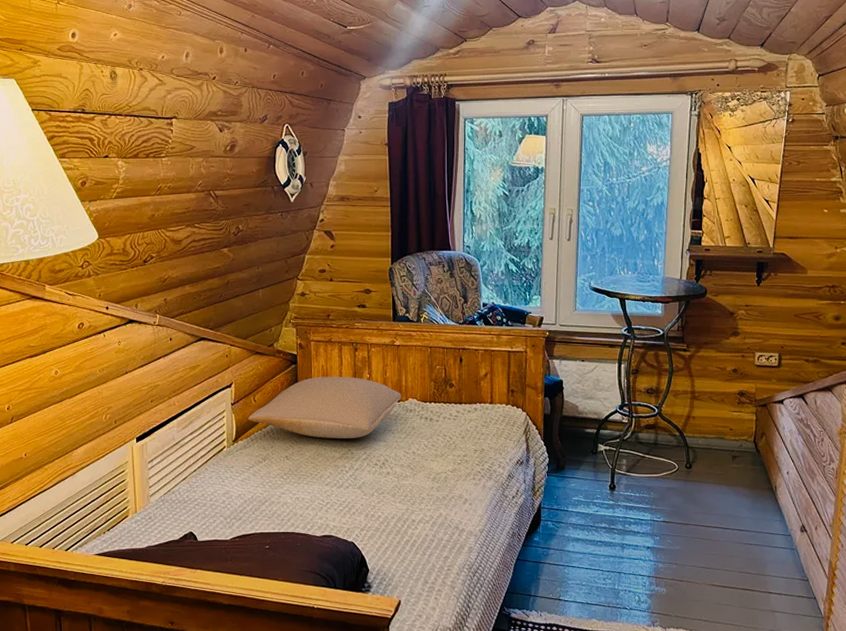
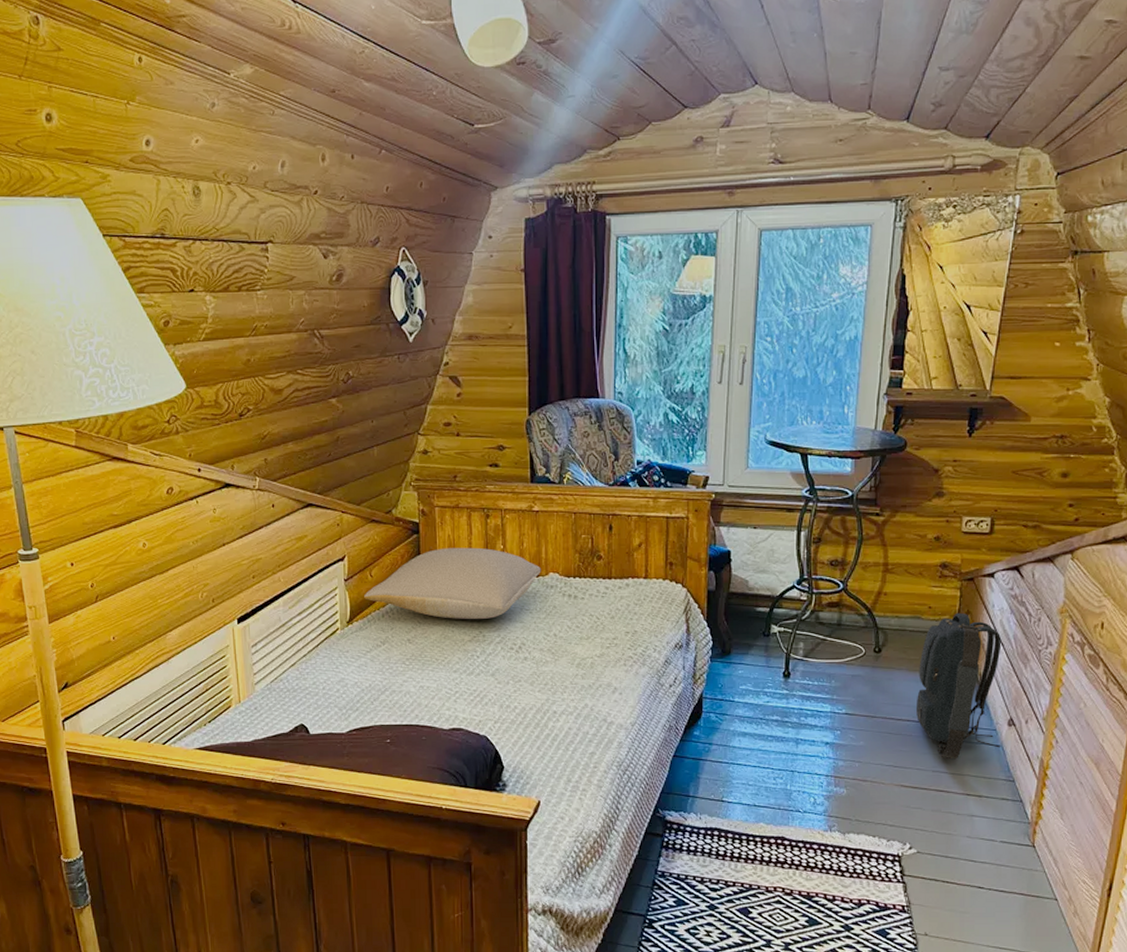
backpack: none [723,434,795,562] -> present [916,612,1002,760]

